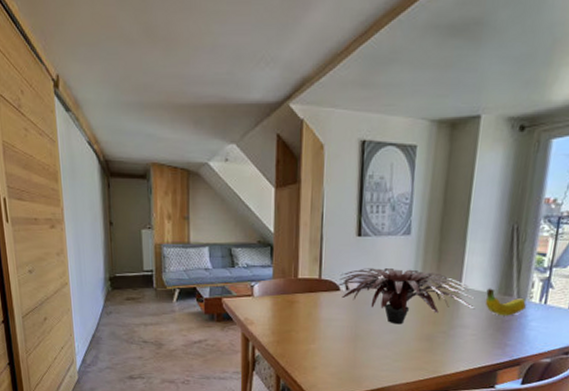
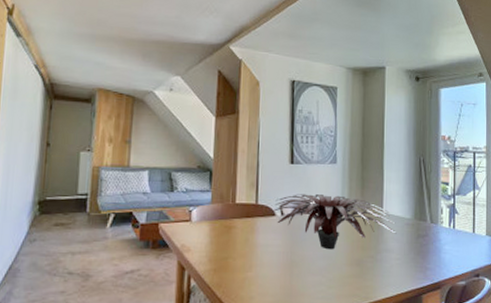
fruit: present [485,288,526,316] -> none [404,213,438,240]

